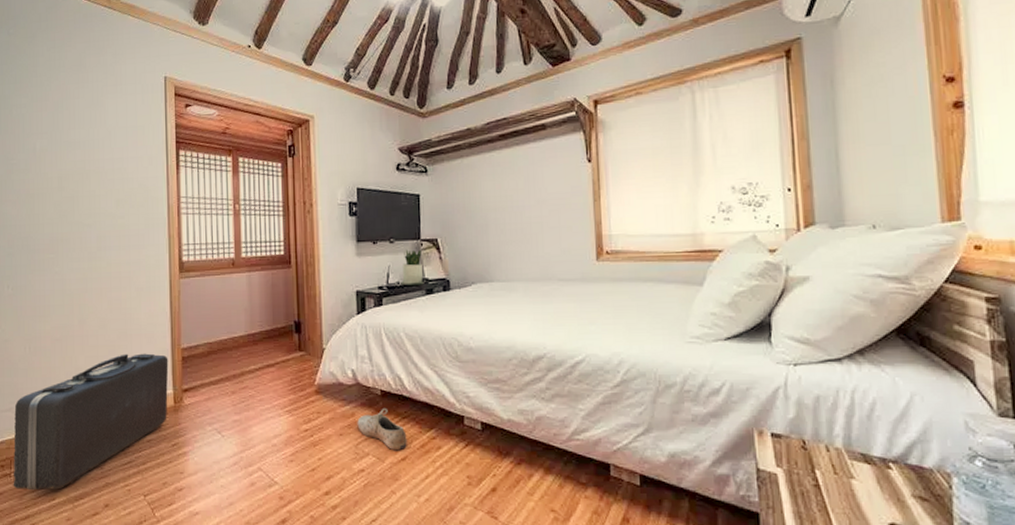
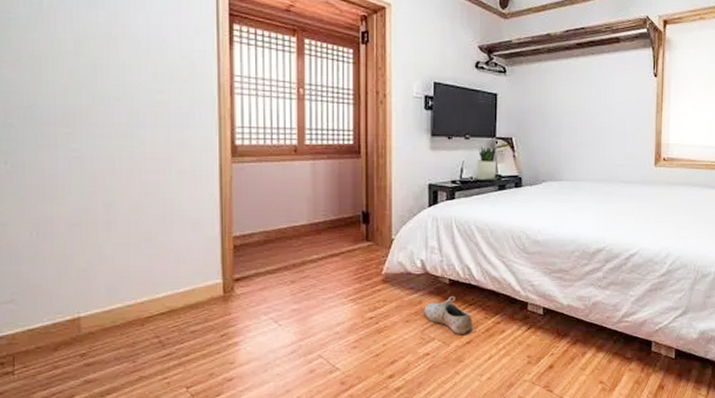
suitcase: present [13,353,169,491] -> none [16,241,217,389]

